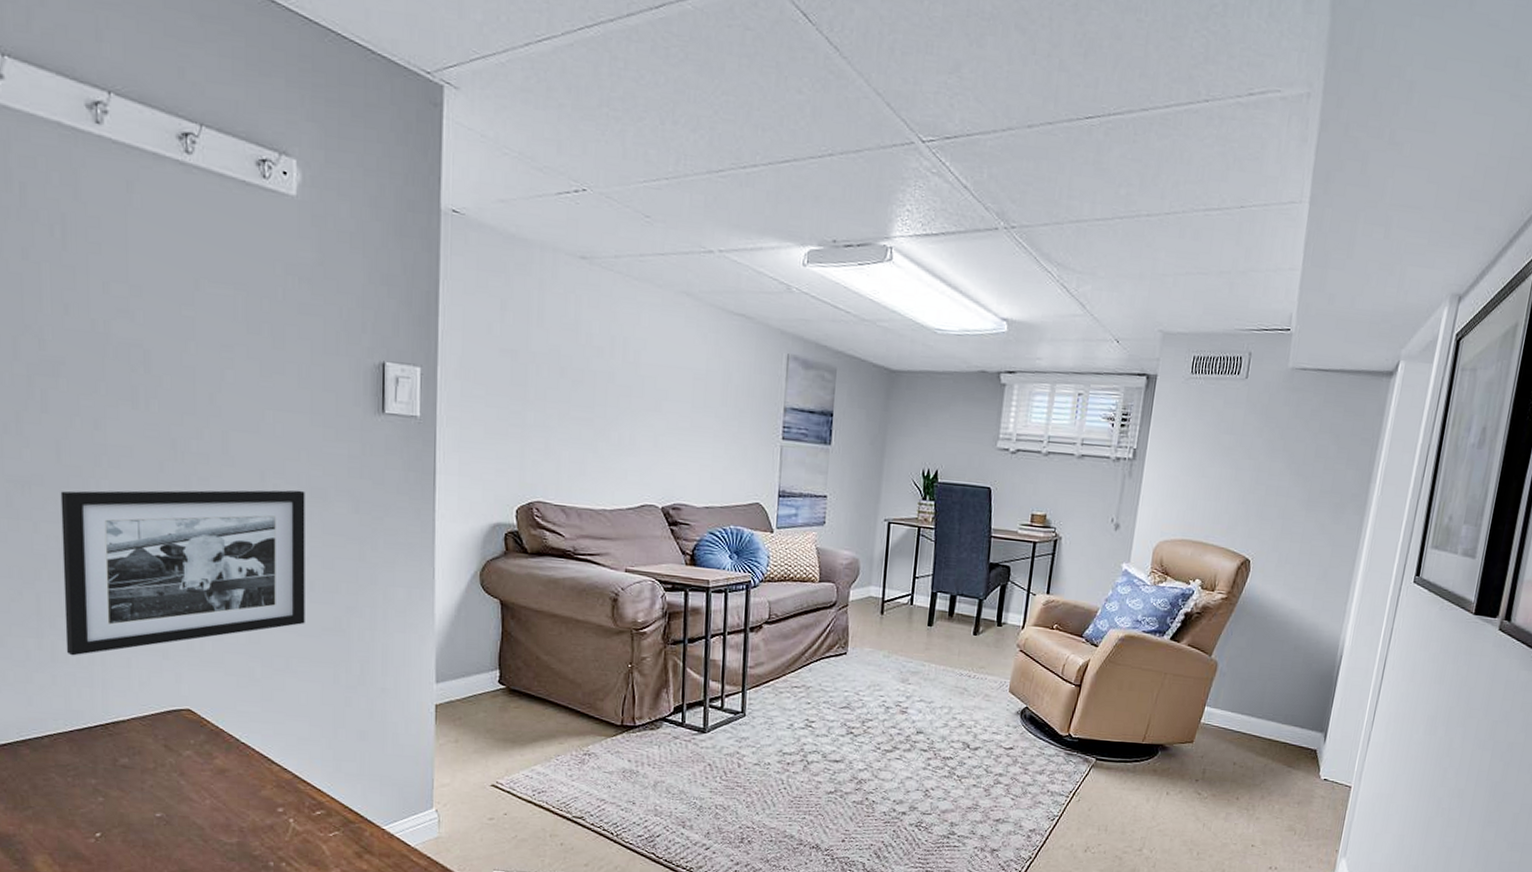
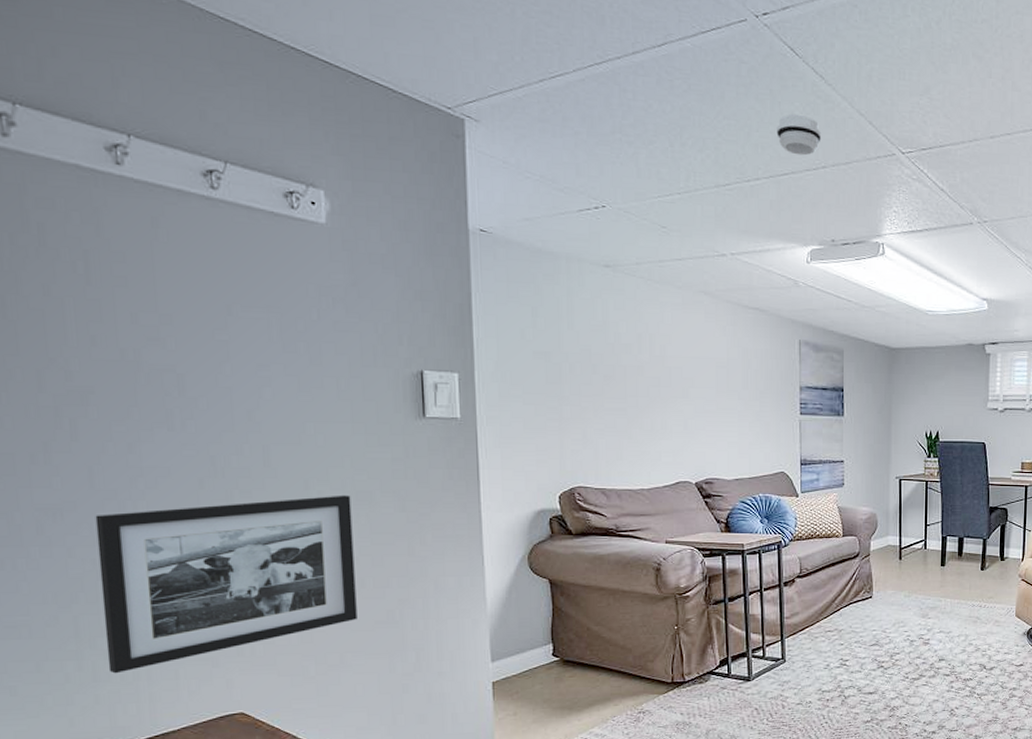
smoke detector: none [780,90,831,141] -> present [777,113,821,156]

